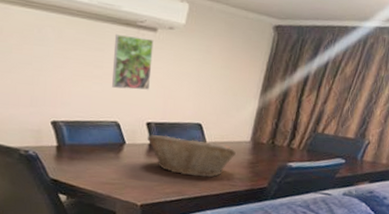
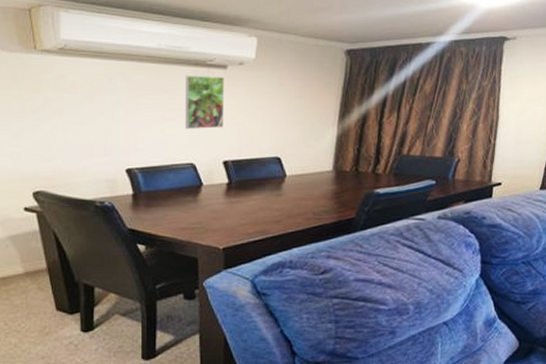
fruit basket: present [146,134,237,178] -> none [224,172,320,213]

